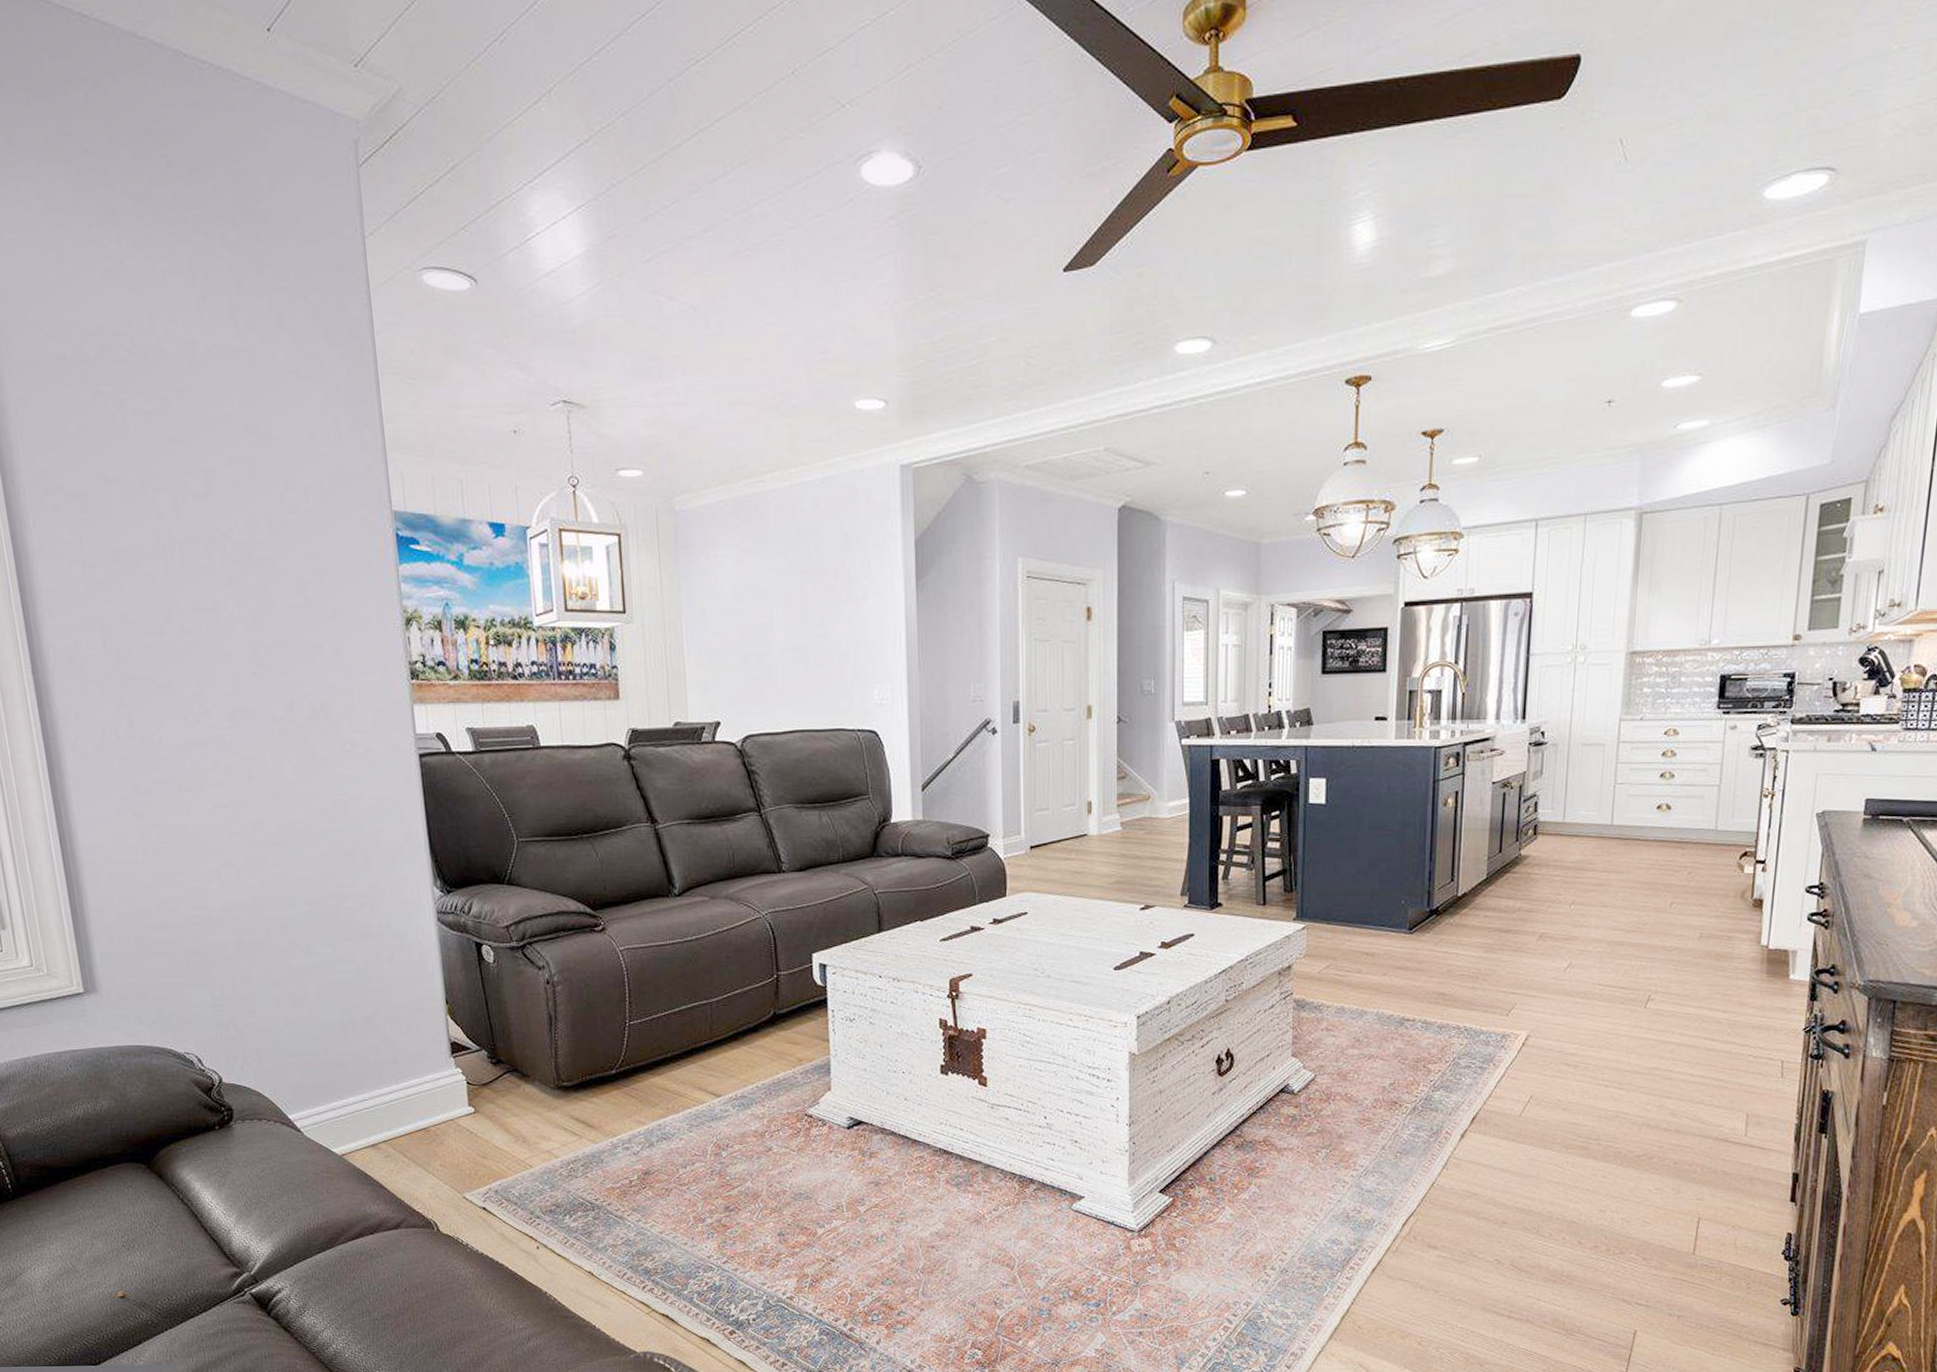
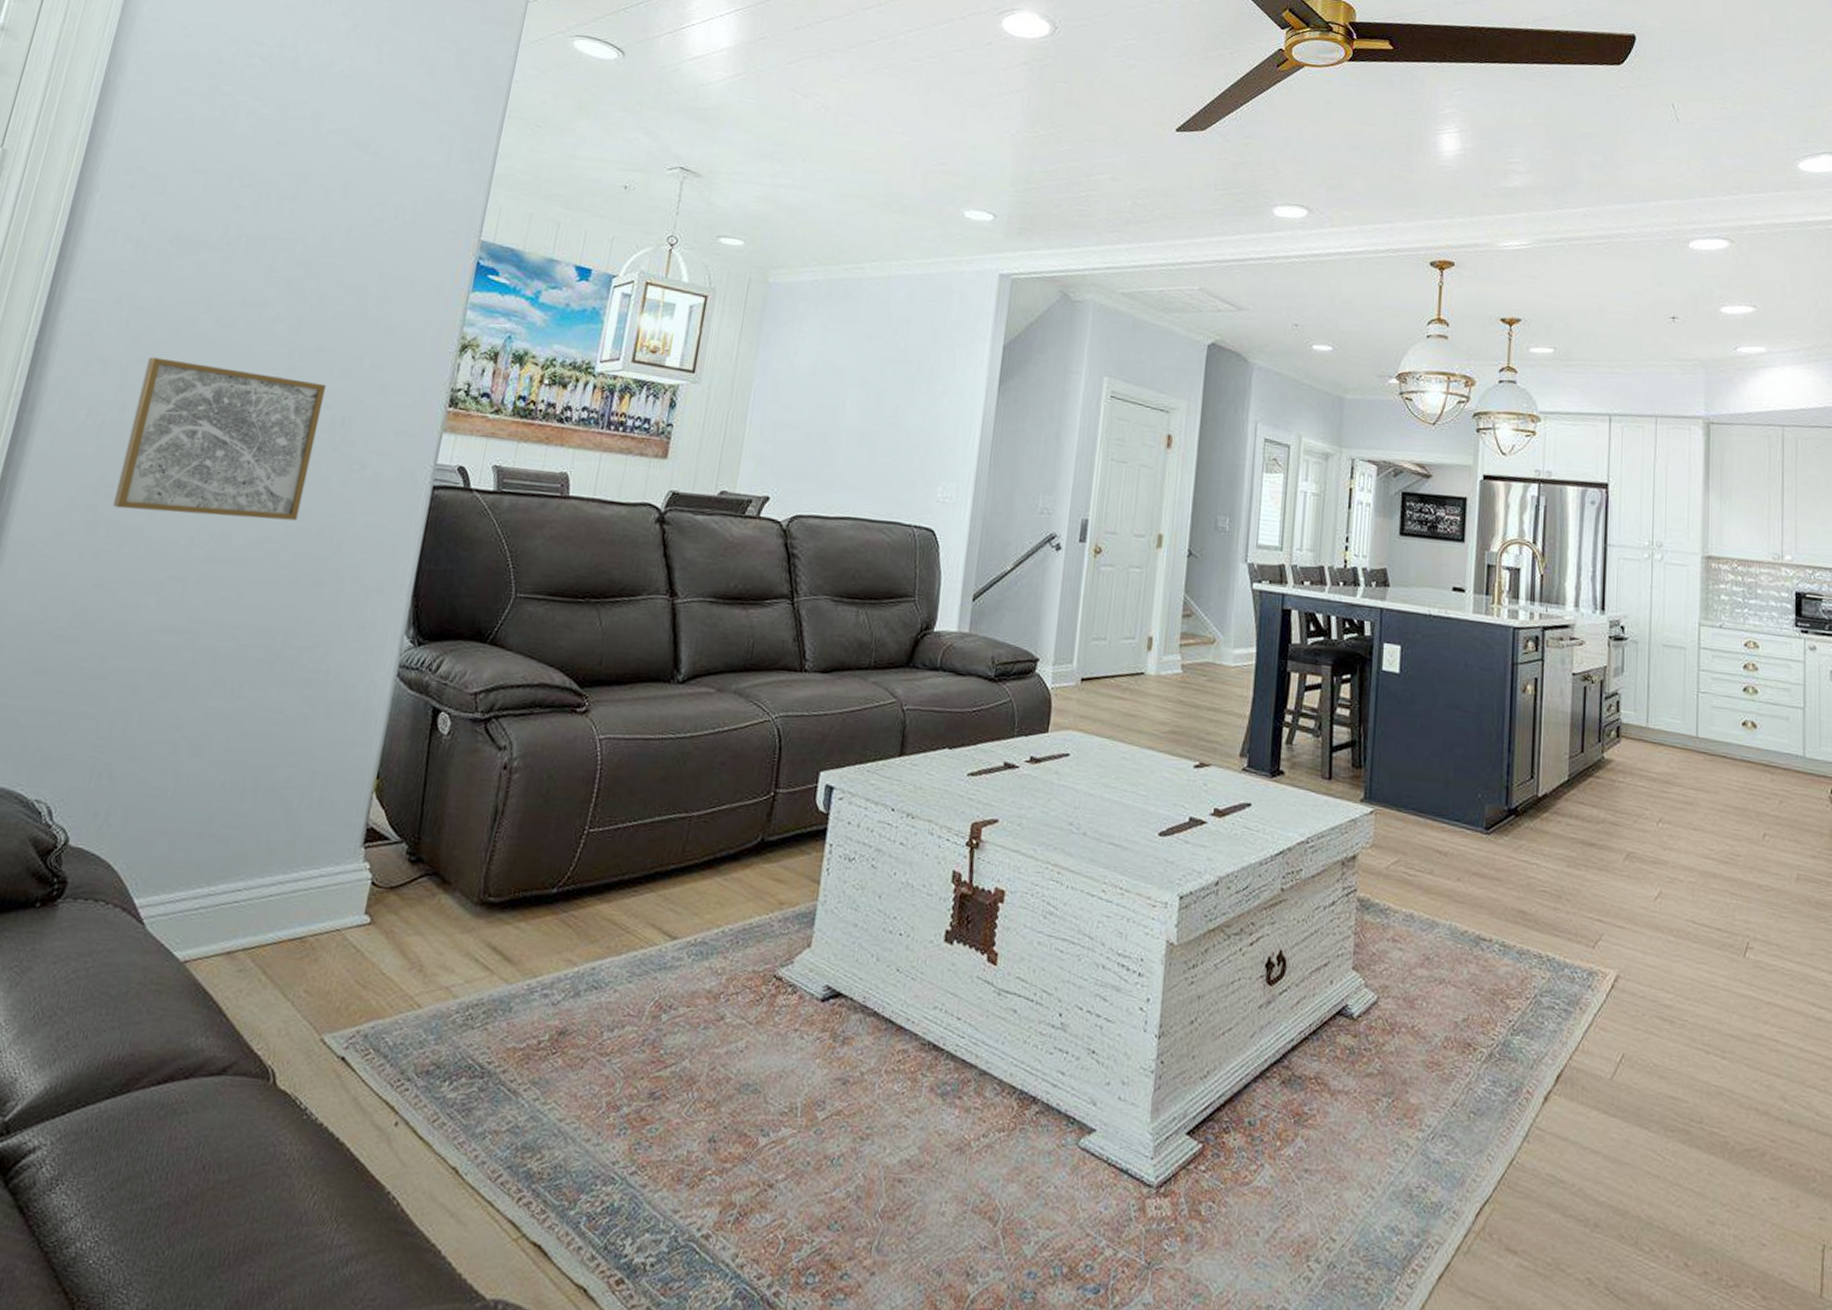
wall art: none [134,671,312,812] -> present [112,357,327,521]

